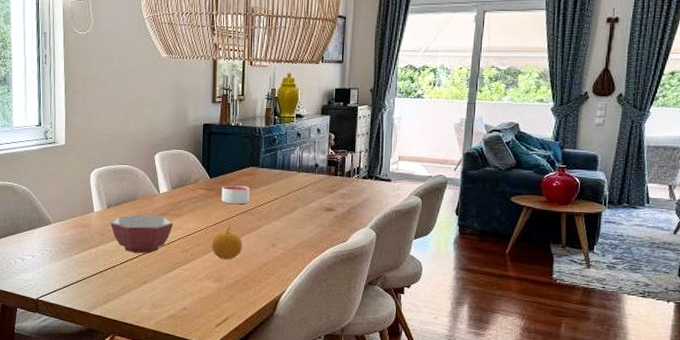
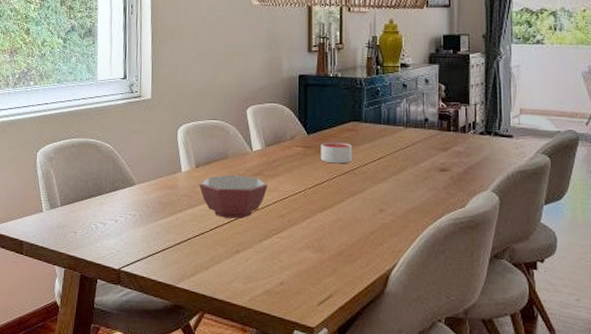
fruit: present [212,227,243,260] -> none [311,189,346,227]

